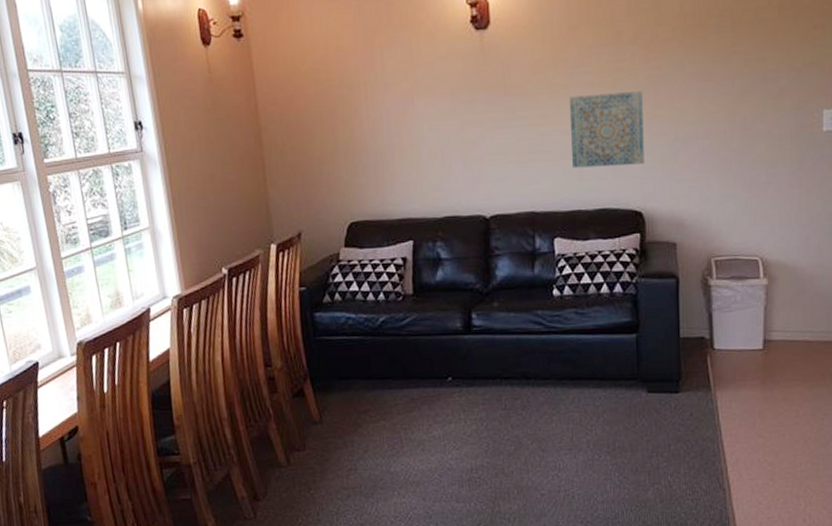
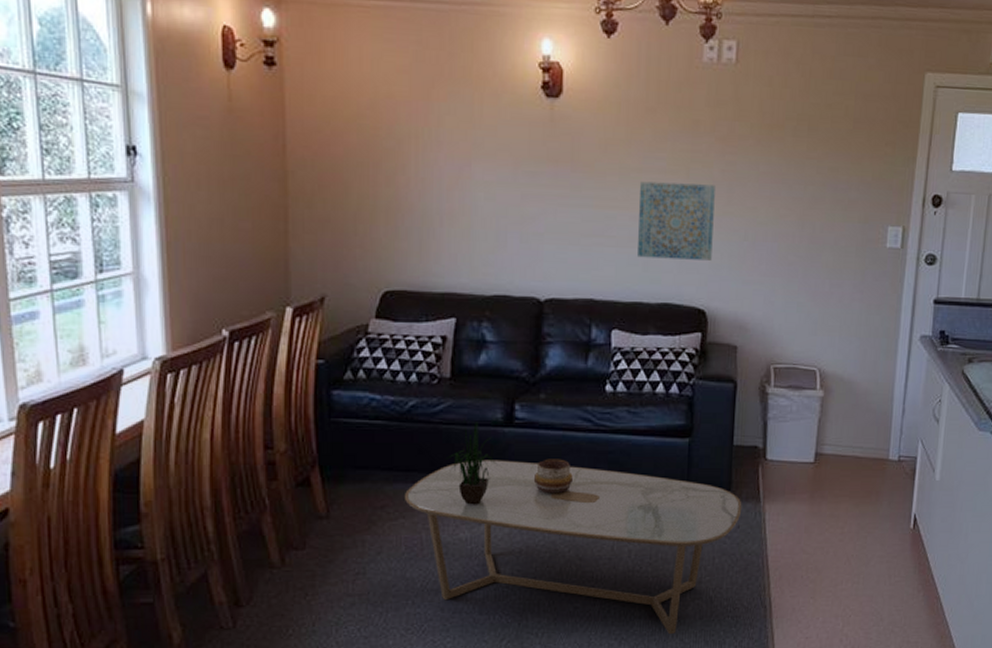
coffee table: none [383,364,694,518] -> present [405,459,742,635]
potted plant: none [415,328,461,406] -> present [445,417,498,505]
decorative bowl: none [494,360,530,393] -> present [533,459,573,494]

